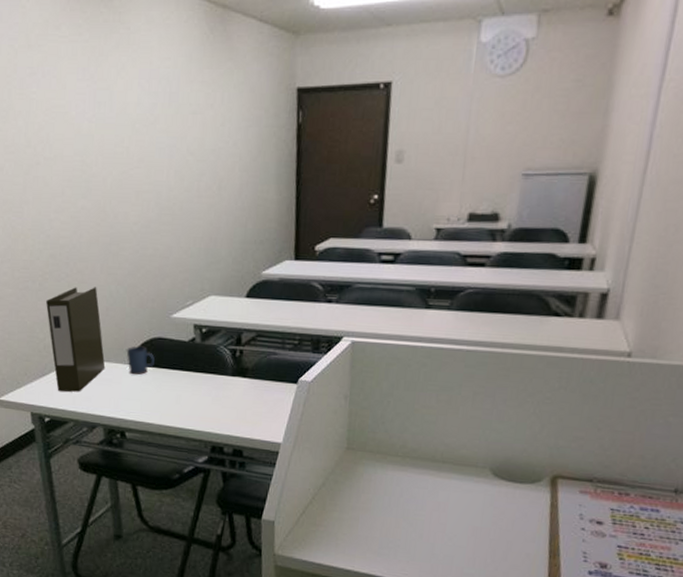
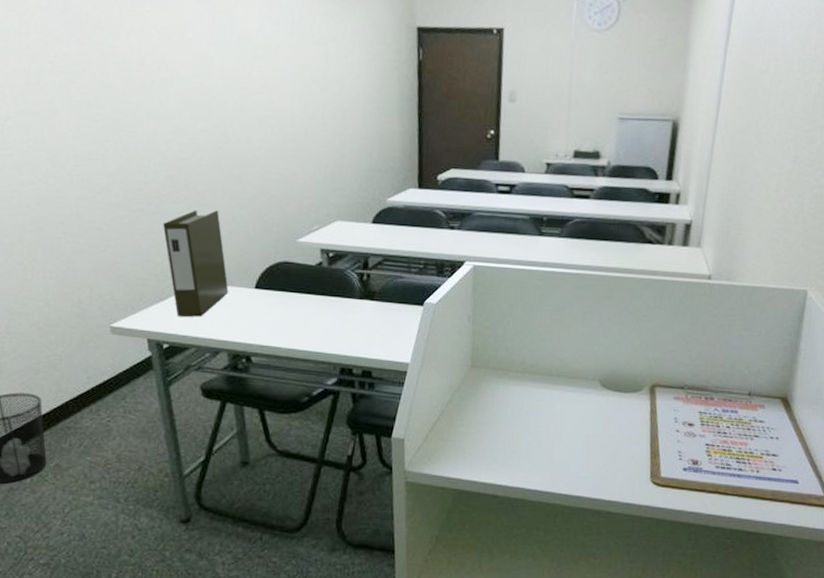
mug: present [126,346,155,375] -> none [251,270,281,299]

